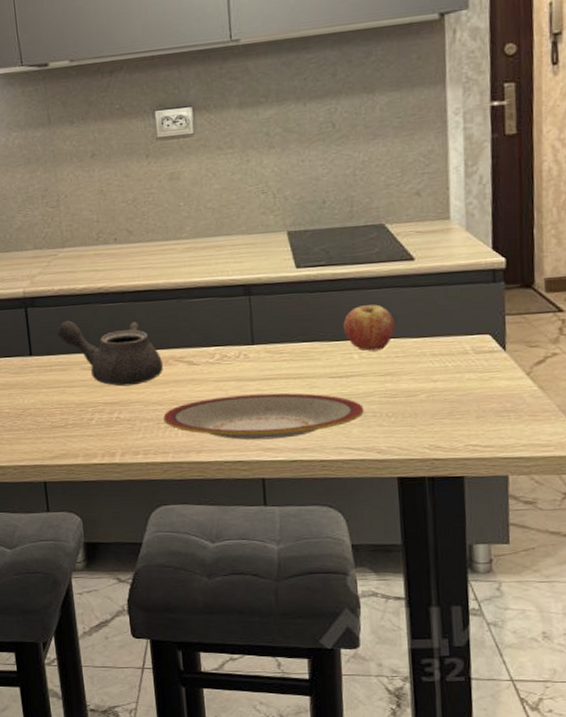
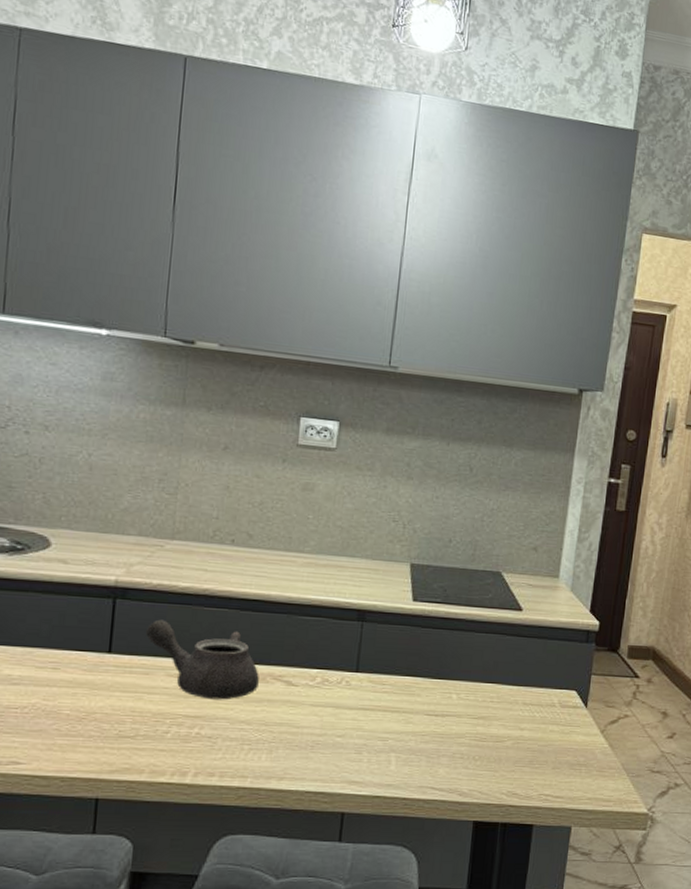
plate: present [163,393,364,440] -> none [248,722,453,772]
fruit: present [343,304,395,351] -> none [447,647,496,694]

